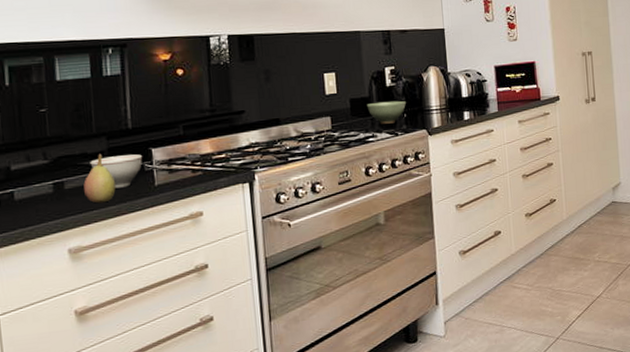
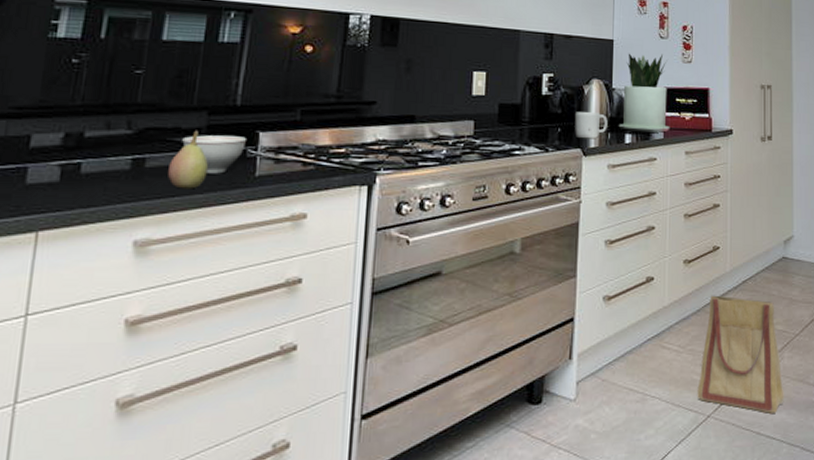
bowl: present [366,100,406,124] -> none [517,111,562,137]
mug: none [417,96,447,121] -> present [575,112,608,139]
planter: none [456,36,503,109] -> present [618,53,670,133]
shopping bag: none [546,240,622,331] -> present [697,295,784,413]

